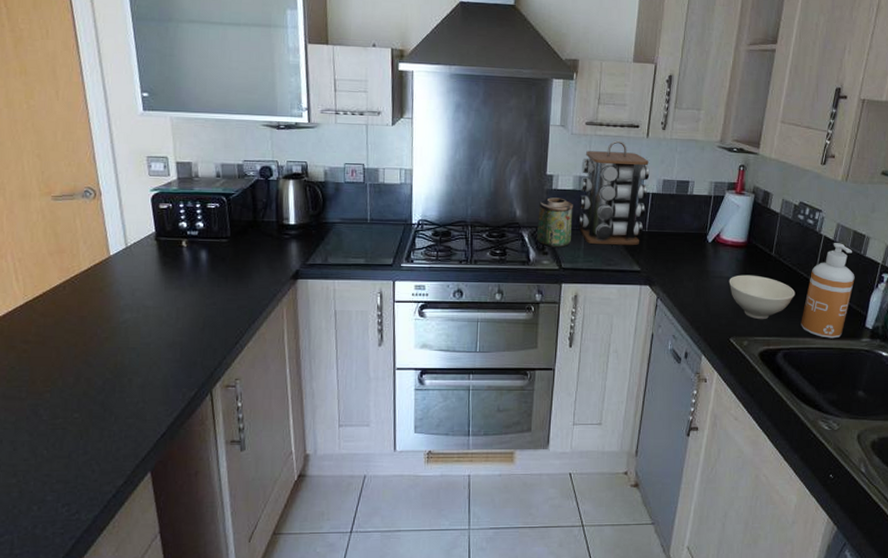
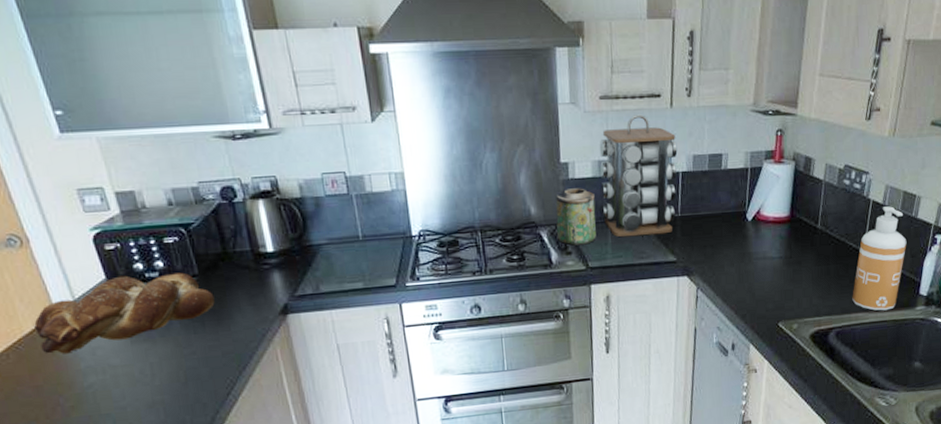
bread loaf: none [90,231,240,292] -> present [34,272,215,354]
bowl: present [729,274,796,320] -> none [773,251,845,300]

